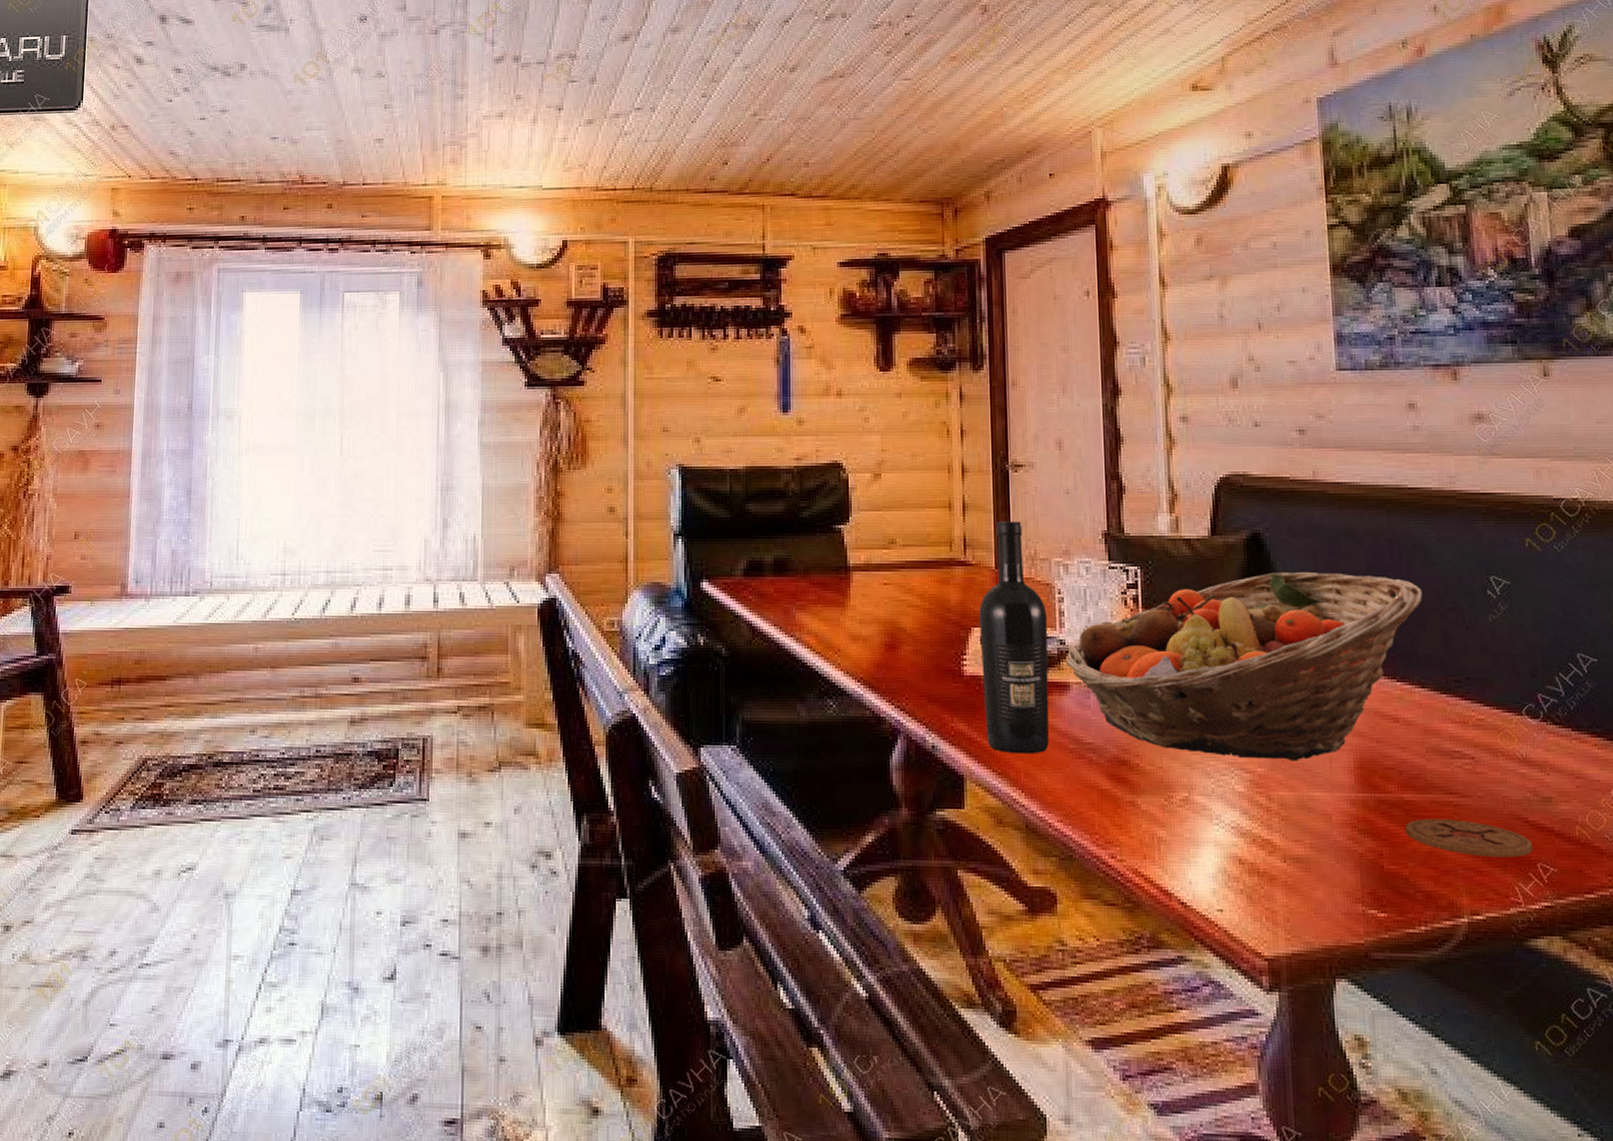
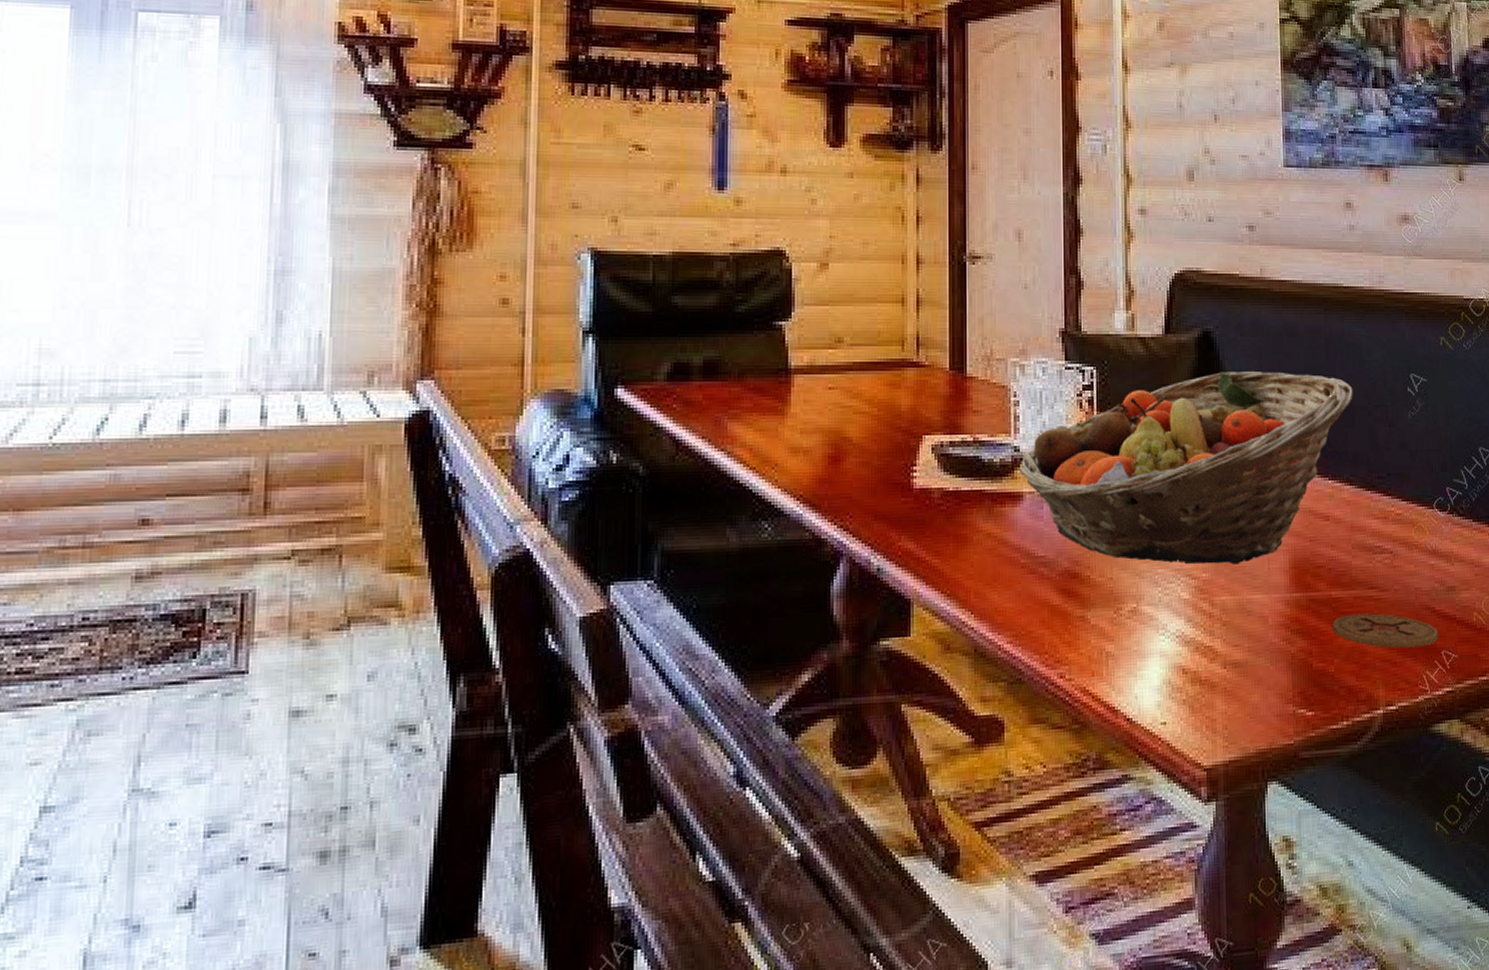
wine bottle: present [979,521,1050,754] -> none [931,317,1002,573]

